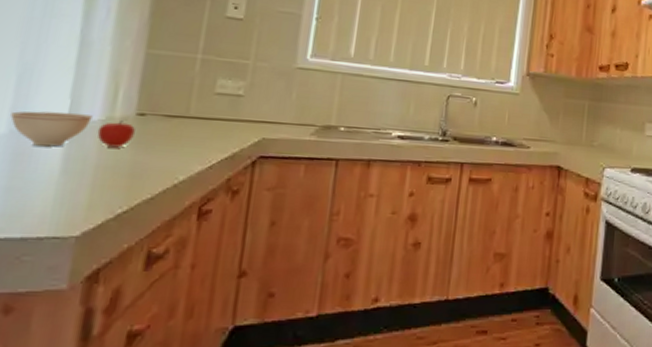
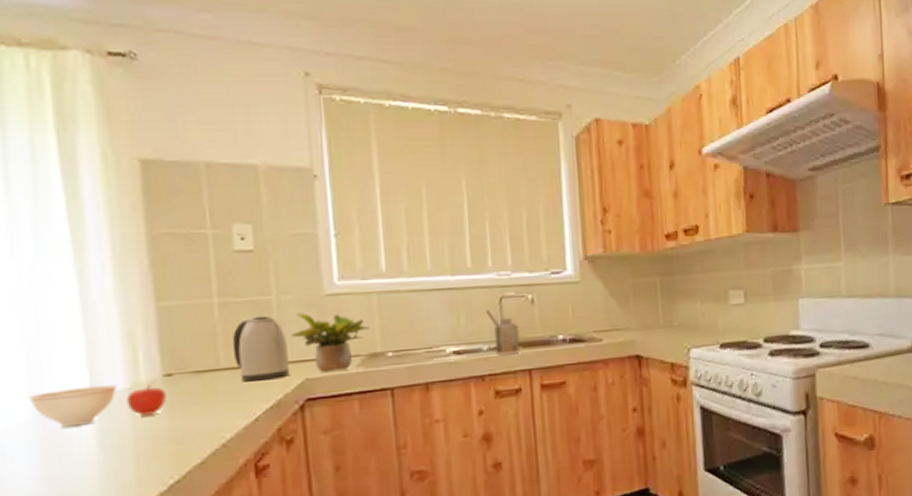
kettle: none [203,76,254,134] -> present [232,316,291,382]
potted plant: none [259,79,330,136] -> present [291,313,370,373]
soap dispenser: none [432,104,460,149] -> present [485,309,521,357]

